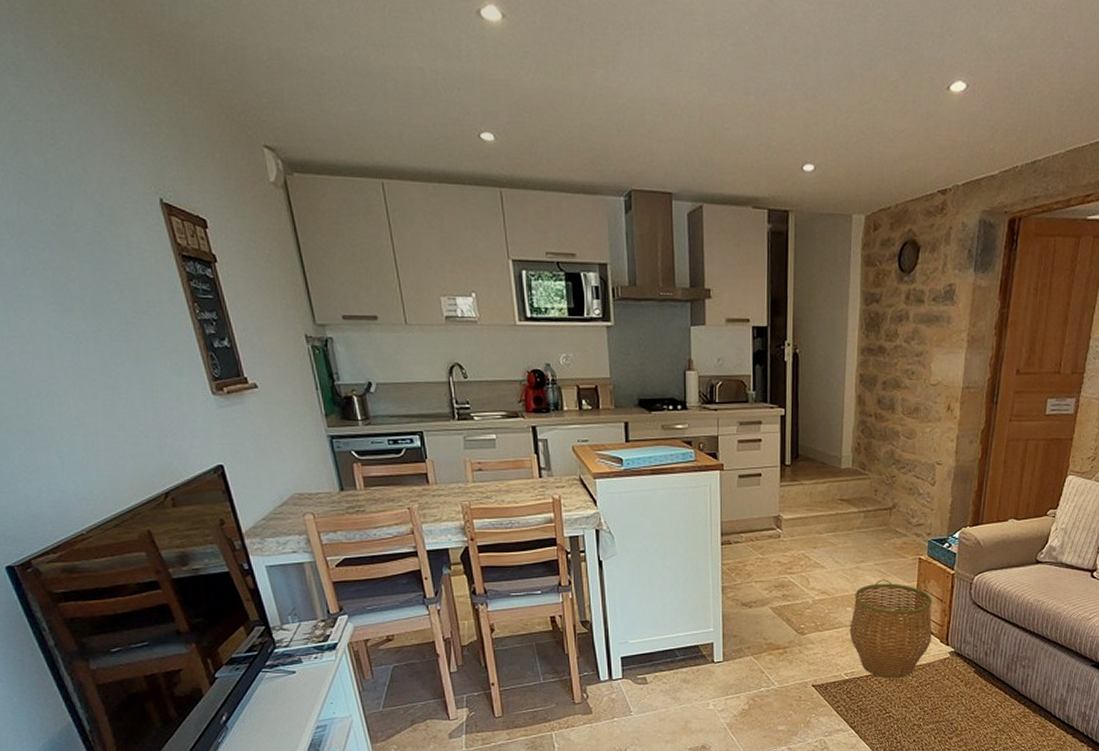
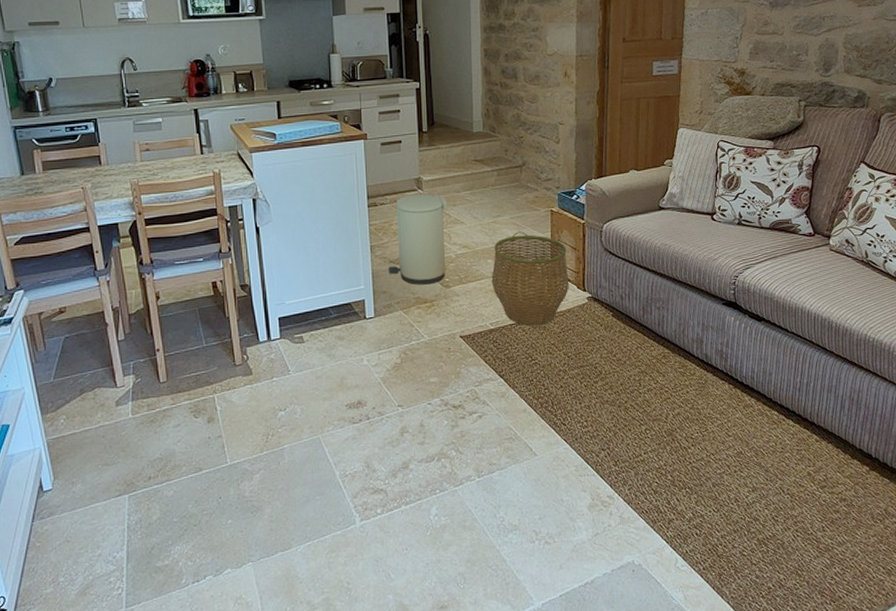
pedal bin: none [740,533,808,630] -> present [388,193,448,285]

